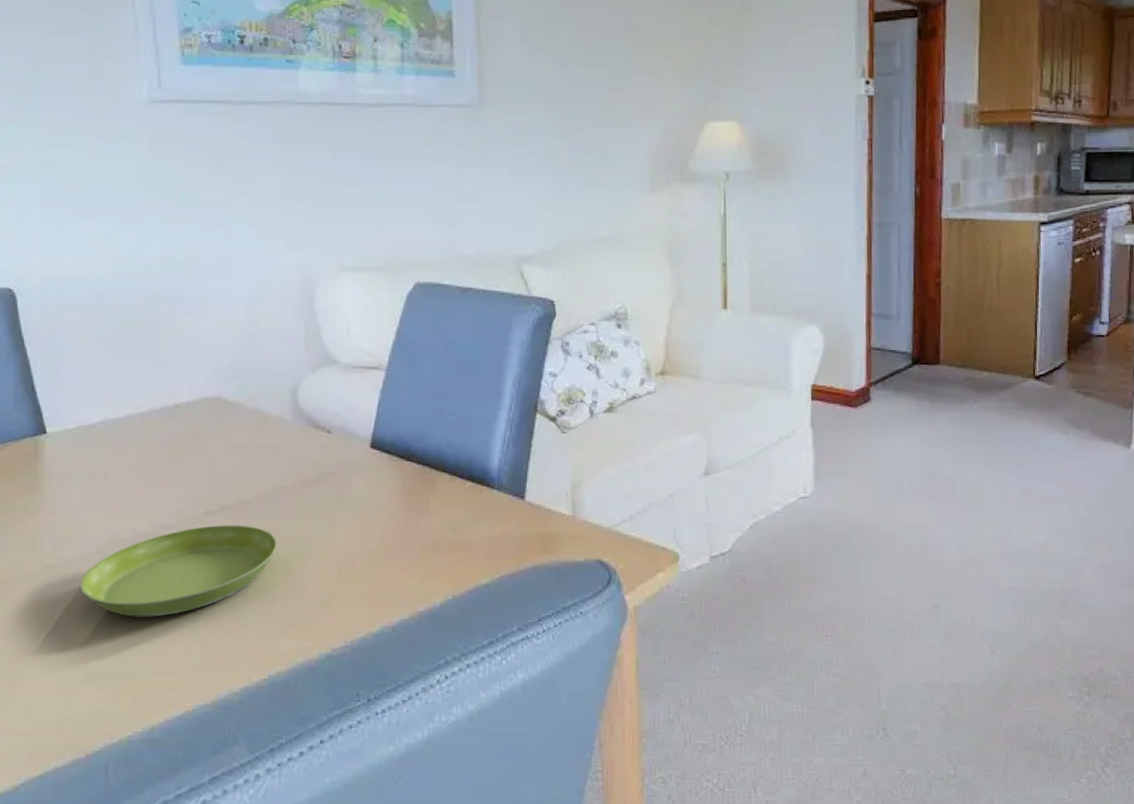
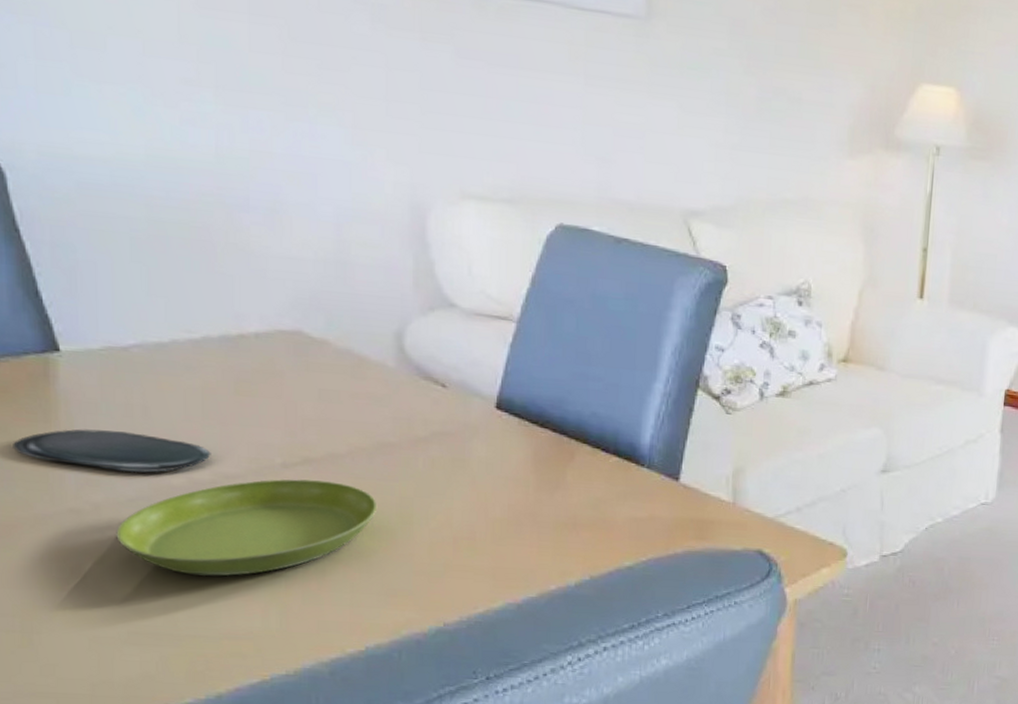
oval tray: none [10,496,152,531] -> present [13,429,211,473]

